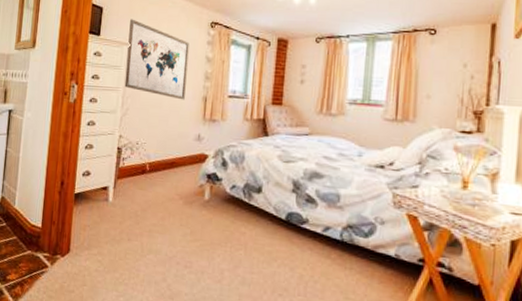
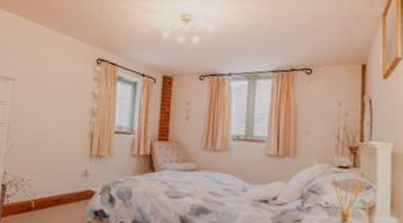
wall art: present [124,19,189,100] -> none [9,54,76,136]

